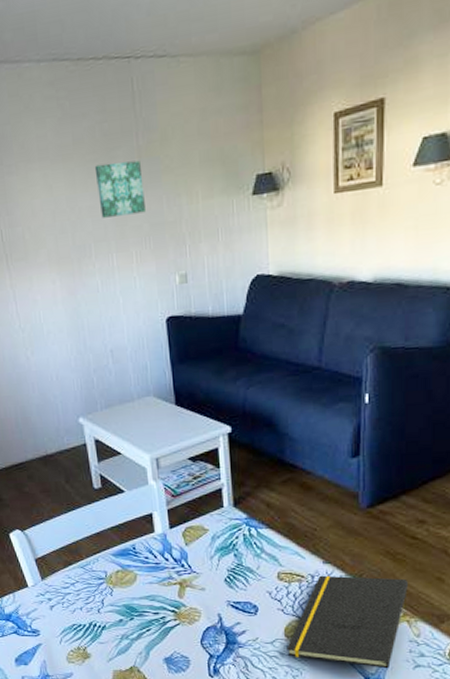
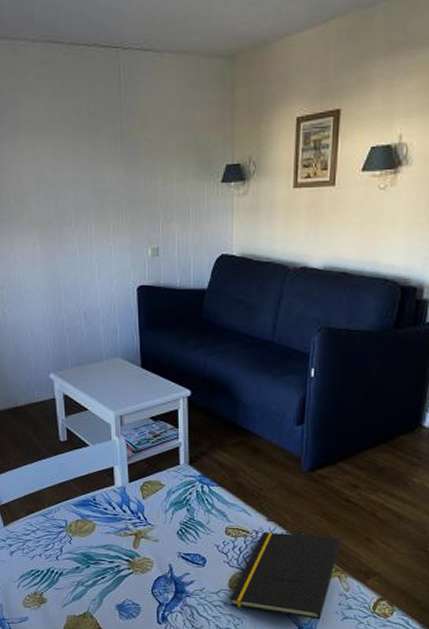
wall art: present [94,160,145,218] -> none [79,140,124,190]

